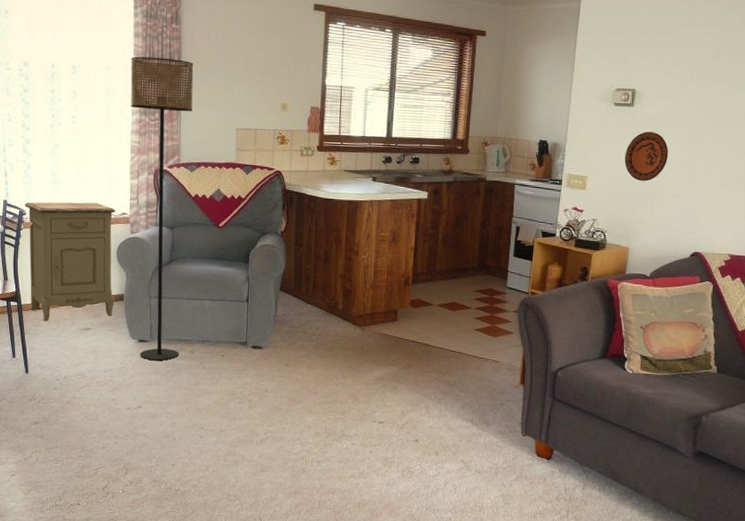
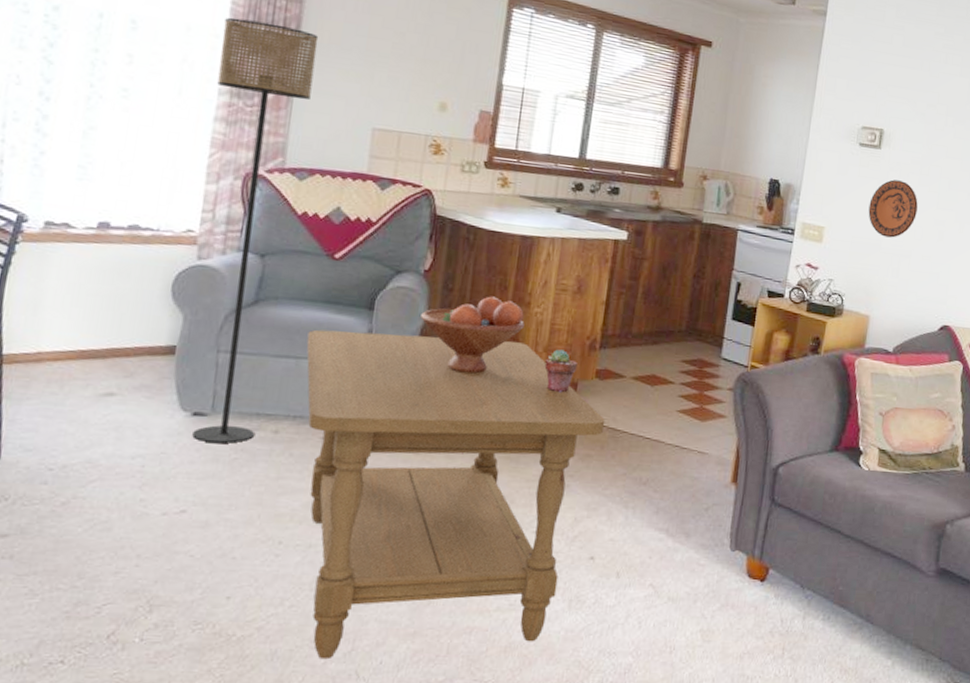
nightstand: present [24,202,116,322] -> none [17,203,177,382]
coffee table: none [206,279,420,508] -> present [306,329,606,660]
fruit bowl: none [281,248,355,306] -> present [421,296,524,374]
potted succulent: none [372,286,396,319] -> present [544,349,577,393]

